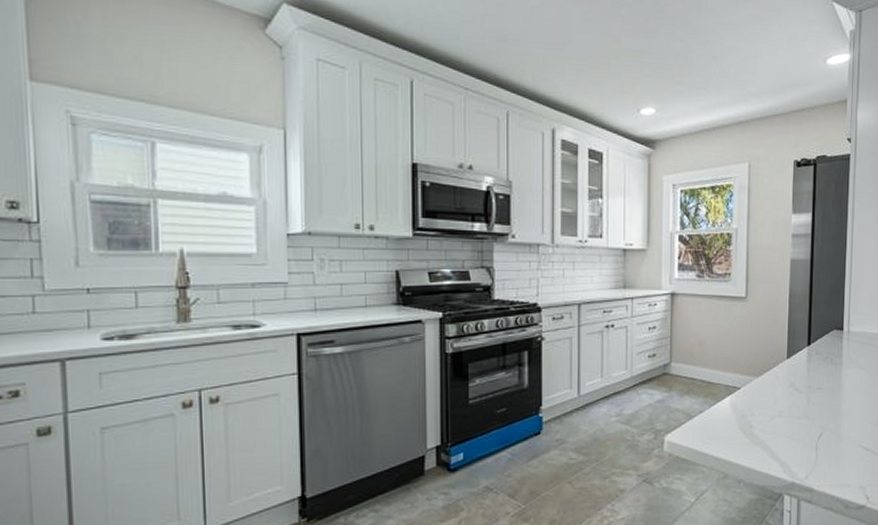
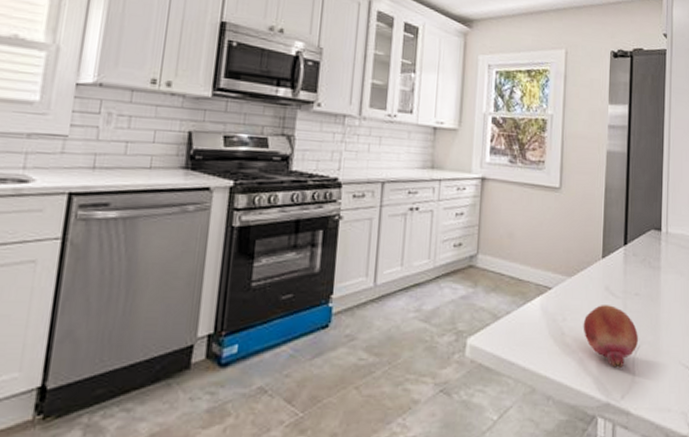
fruit: none [770,399,821,453] -> present [583,305,638,368]

